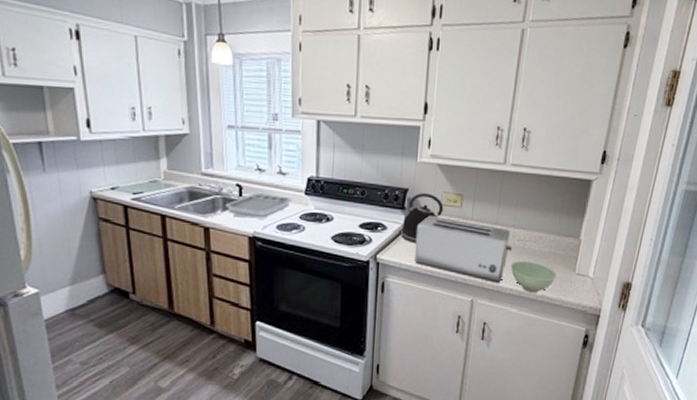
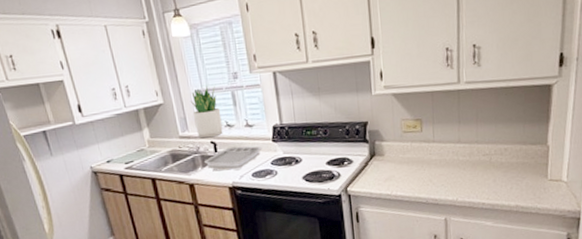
planter: none [220,121,253,180] -> present [190,85,223,139]
kettle: present [401,193,444,244] -> none [364,123,405,173]
toaster: present [414,215,513,284] -> none [381,143,479,201]
bowl: present [510,260,557,294] -> none [479,173,528,206]

